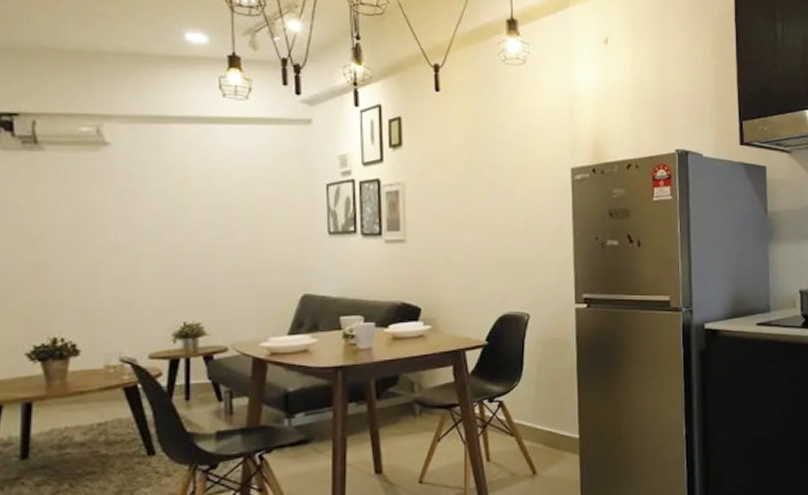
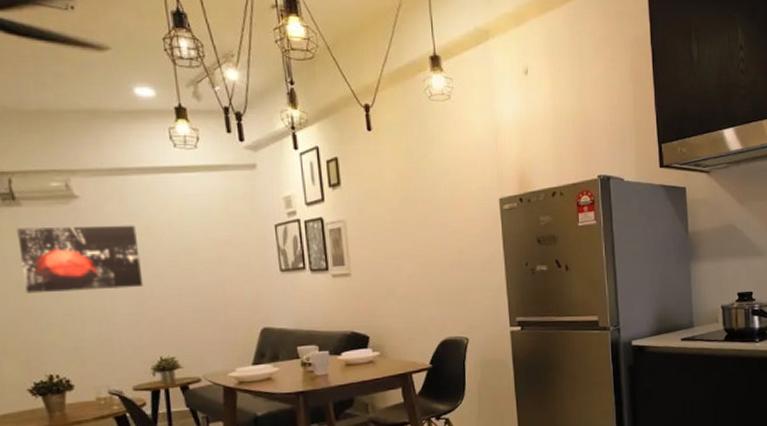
wall art: none [35,174,173,247] -> present [17,225,144,294]

